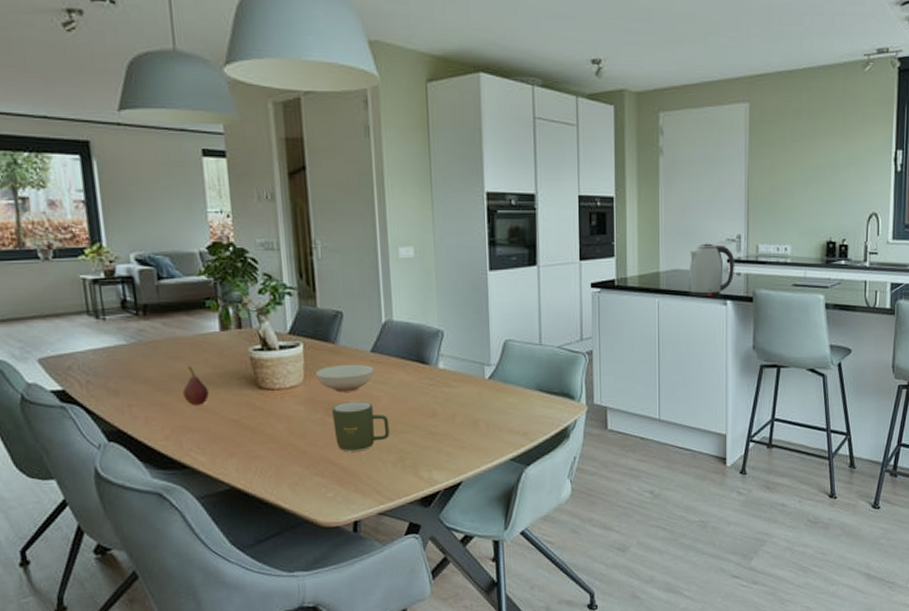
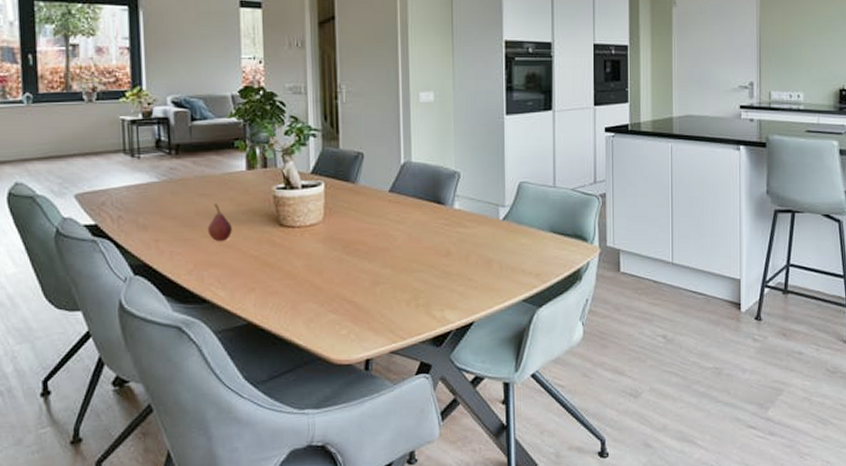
bowl: present [315,364,374,393] -> none [334,203,392,231]
mug: present [332,401,390,452] -> none [349,240,404,290]
kettle: present [687,243,735,298] -> none [700,90,748,143]

